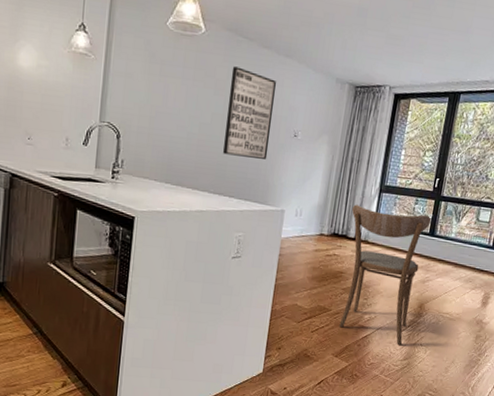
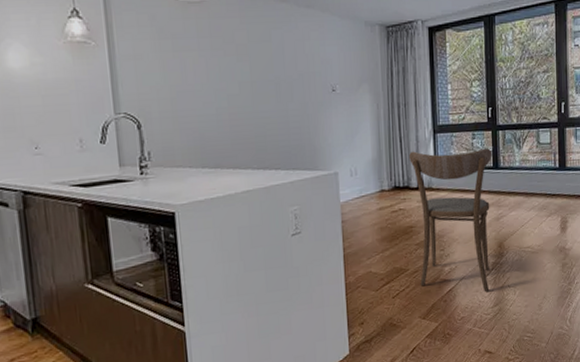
wall art: present [223,66,276,159] -> none [251,27,308,124]

